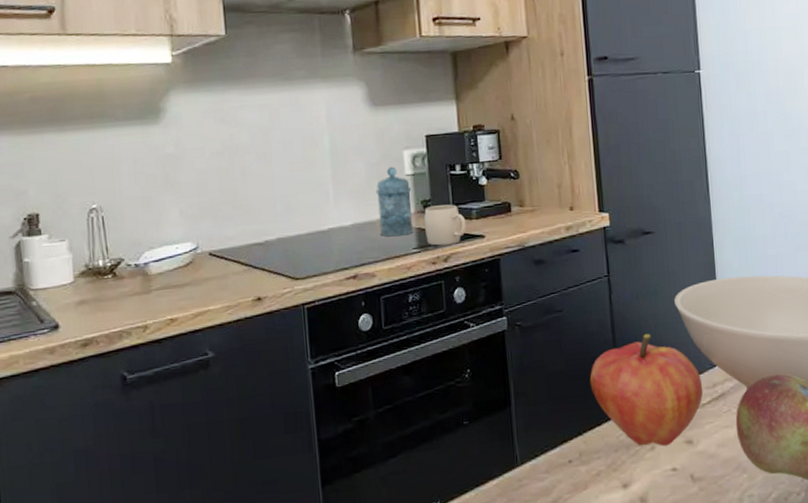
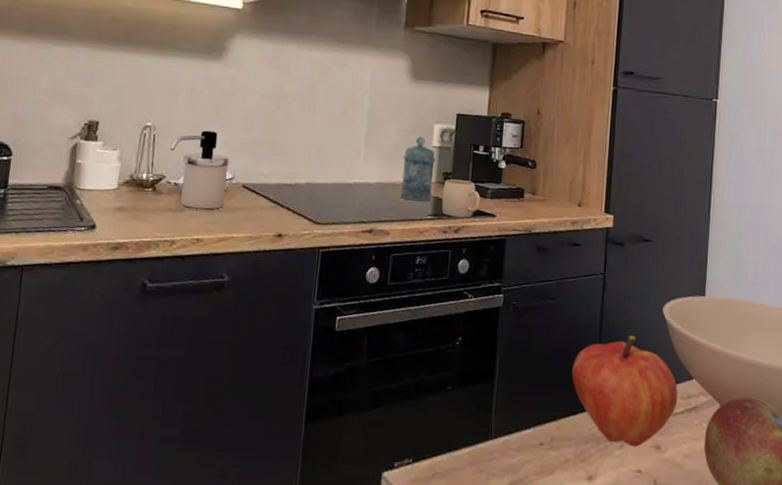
soap dispenser: none [121,201,194,288] -> present [169,130,231,210]

